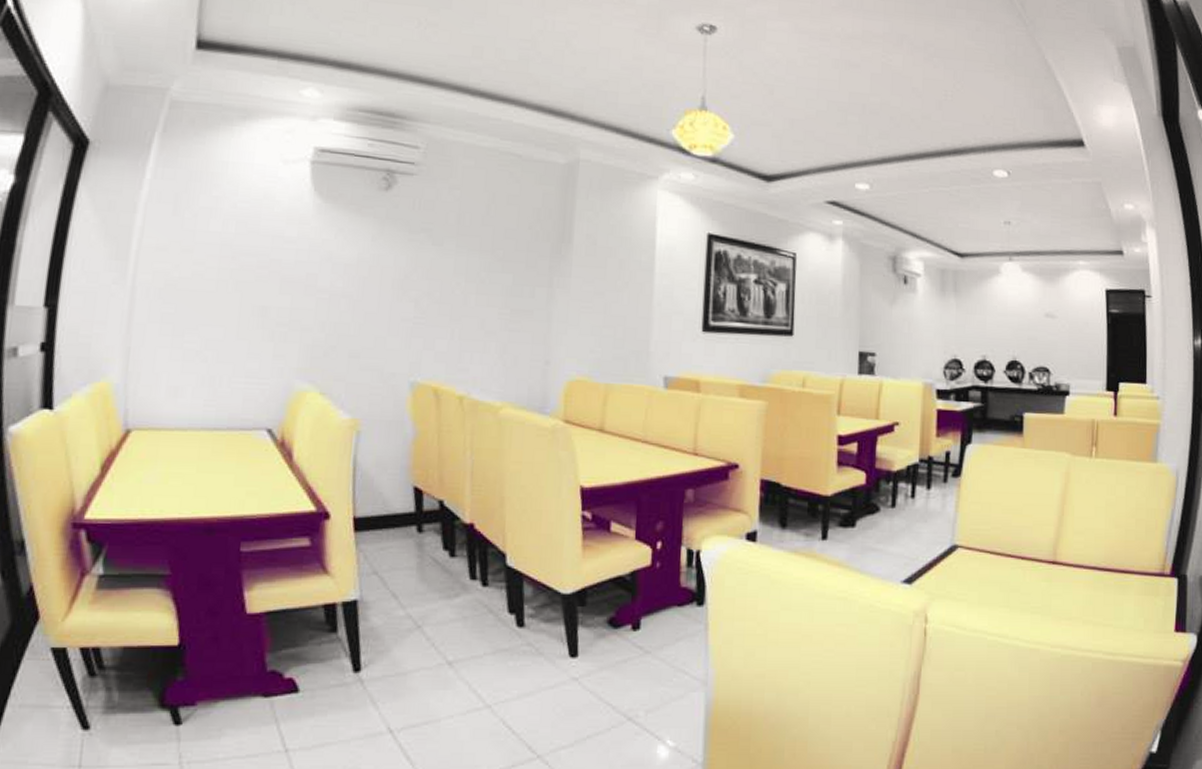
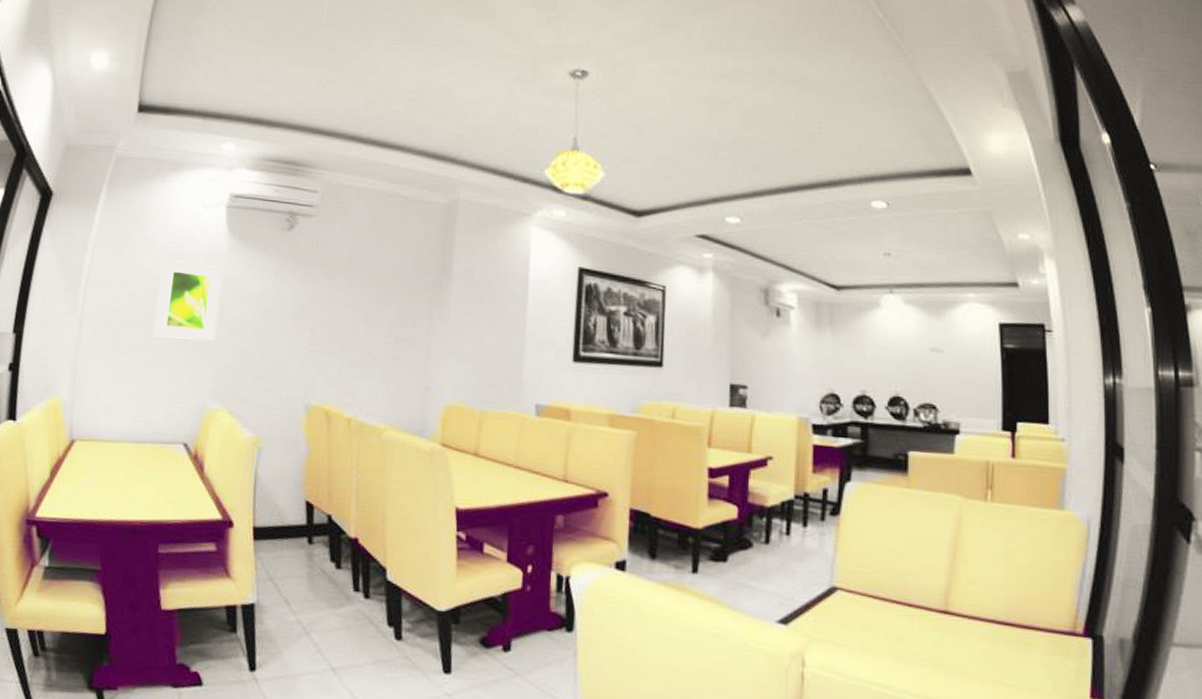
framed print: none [225,220,308,315] -> present [153,259,223,341]

